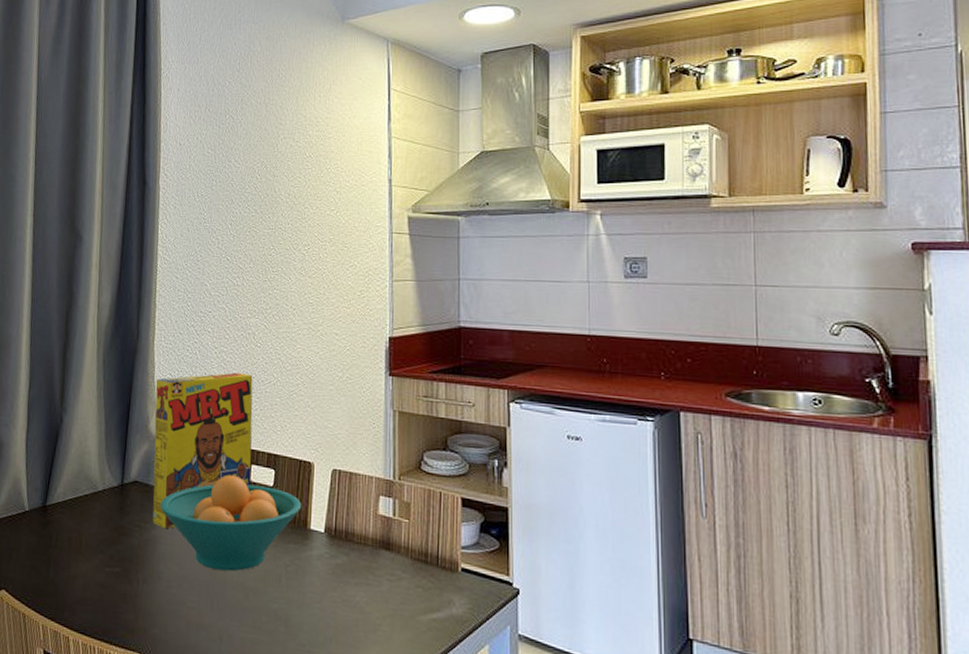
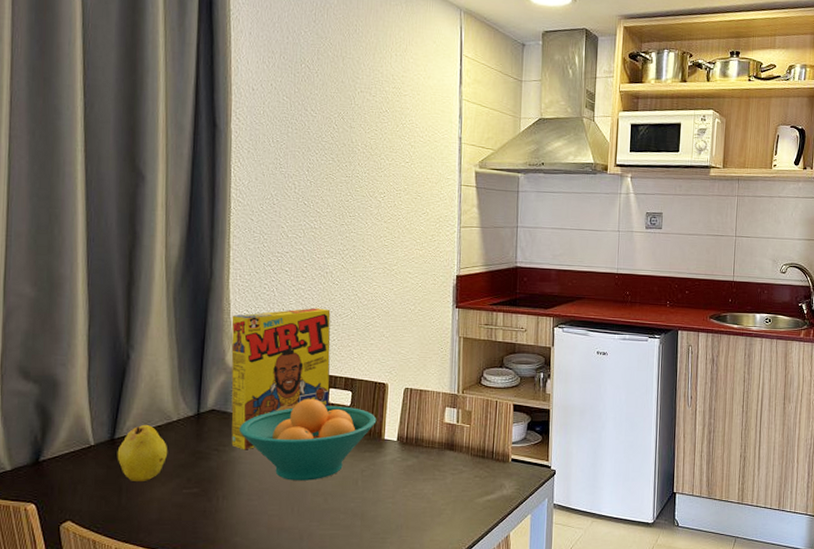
fruit: none [47,492,93,555] -> present [117,424,168,481]

